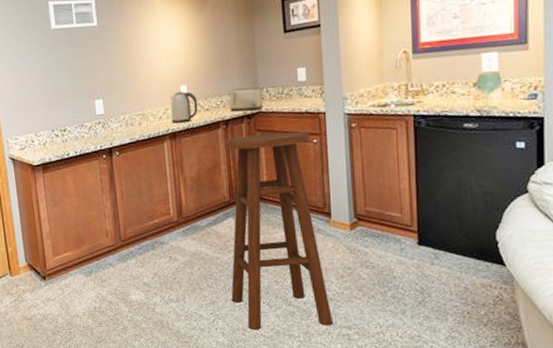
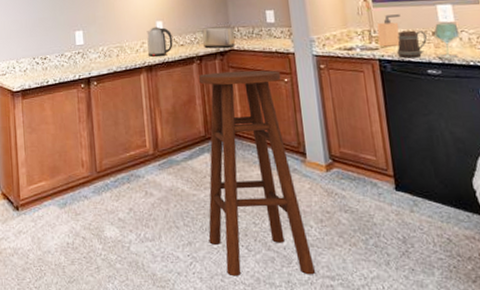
soap dispenser: none [414,65,441,102] -> present [376,14,401,47]
beer mug: none [434,82,467,112] -> present [397,30,427,58]

